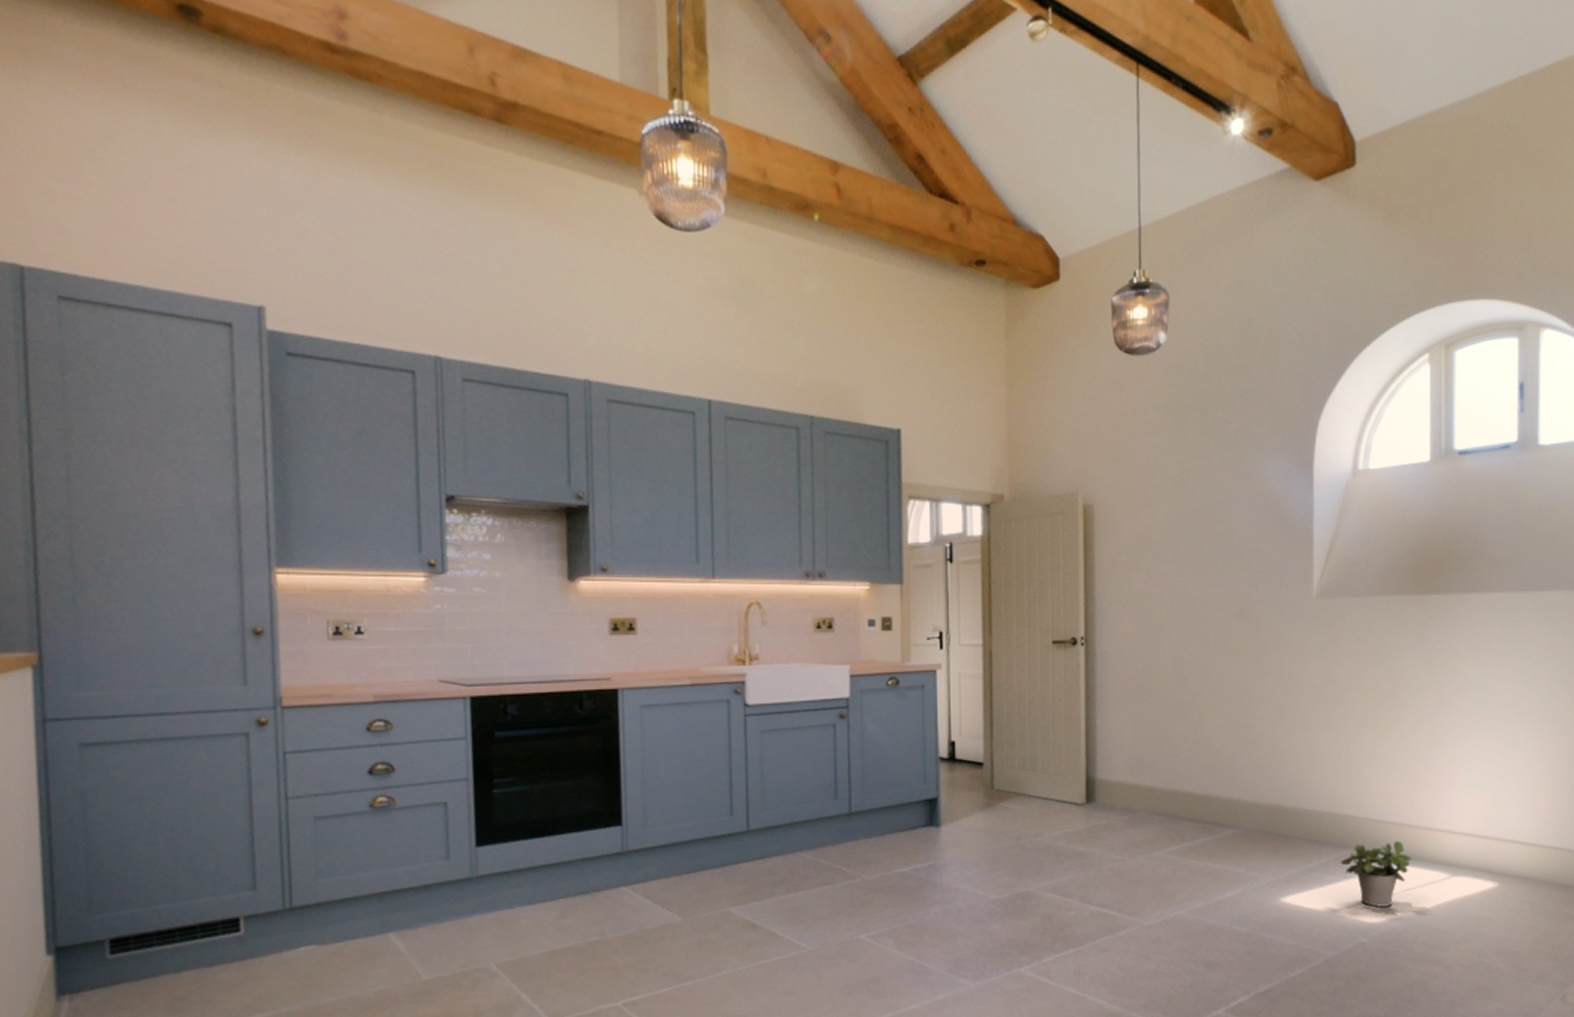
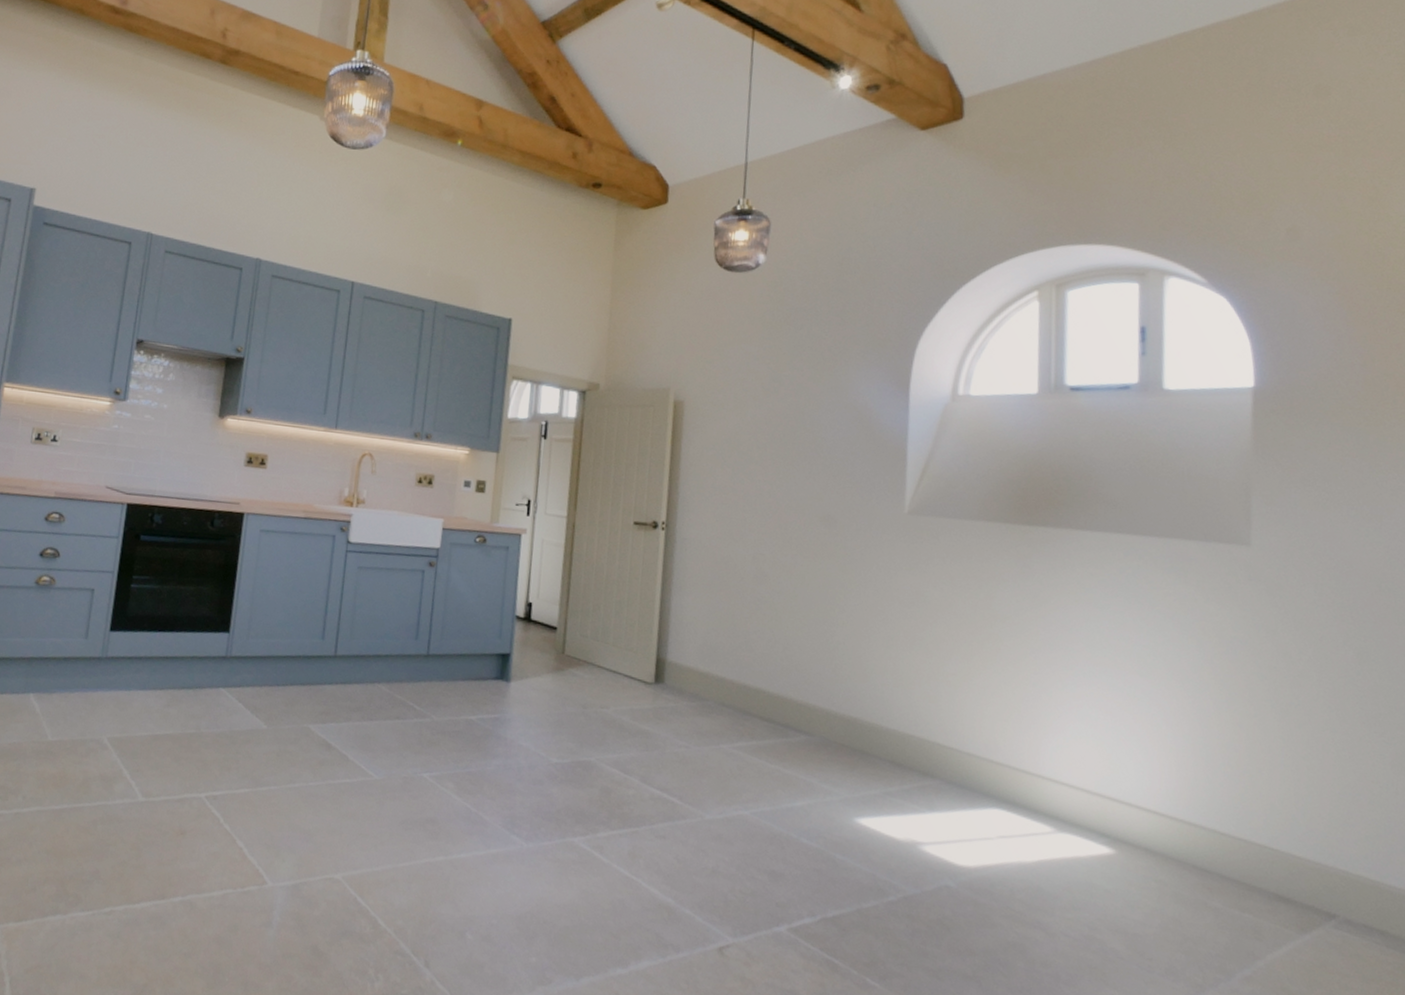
potted plant: present [1341,840,1412,907] -> none [926,775,1010,851]

